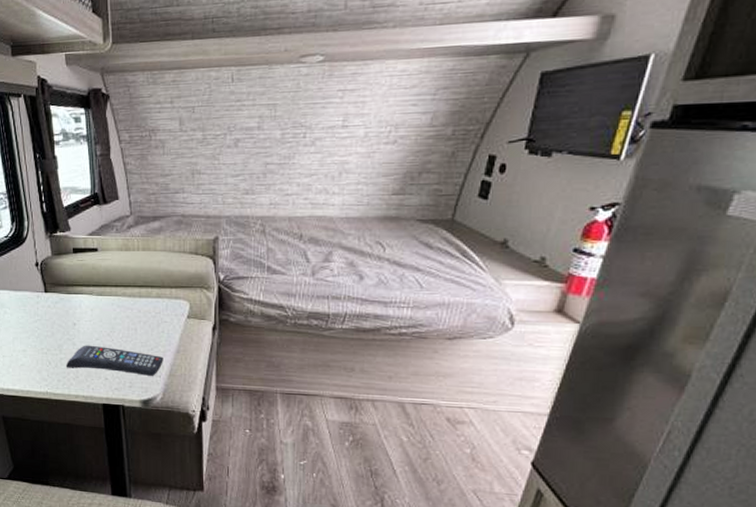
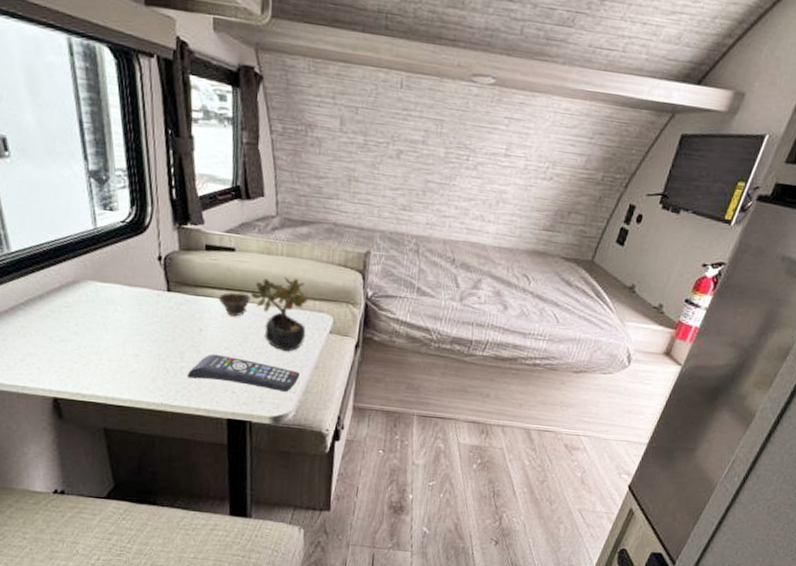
cup: none [86,287,115,310] -> present [218,292,252,317]
succulent plant: none [114,269,166,339] -> present [250,277,308,352]

